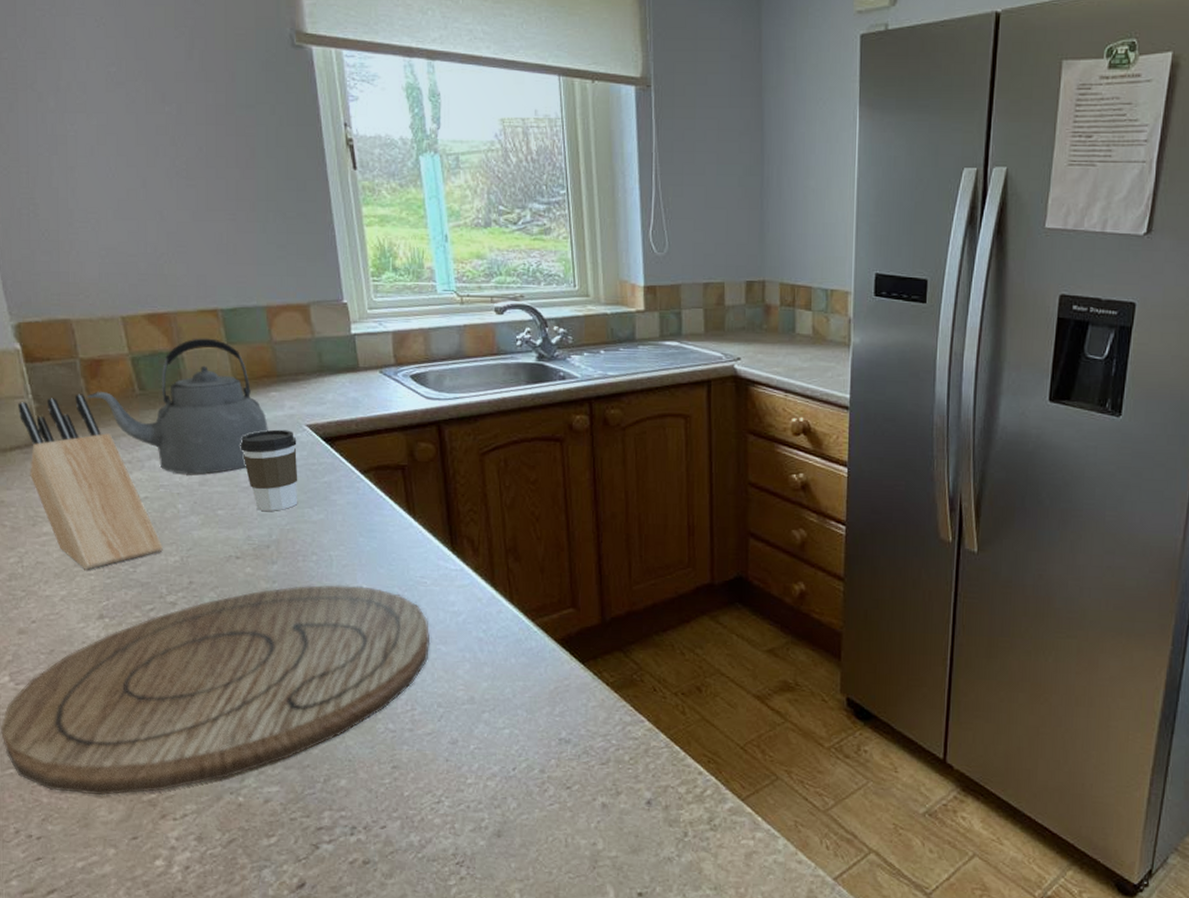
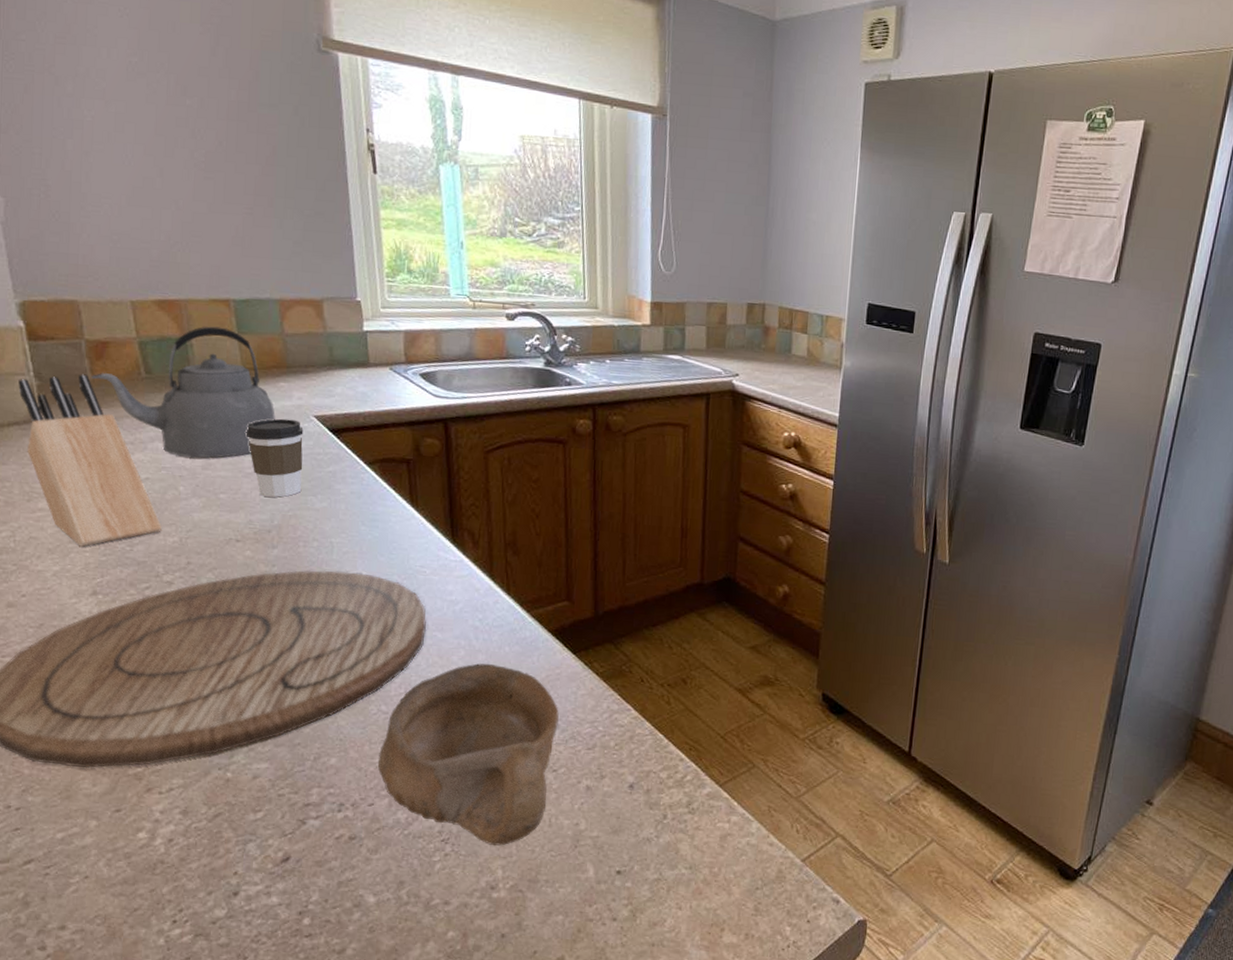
bowl: none [389,676,570,868] -> present [378,663,559,846]

